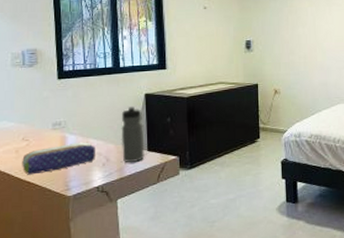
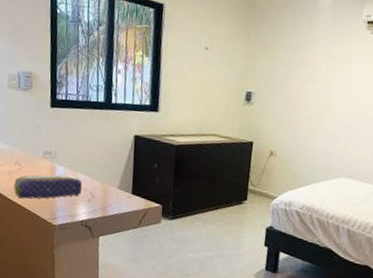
water bottle: present [121,106,145,163] -> none [106,146,130,204]

